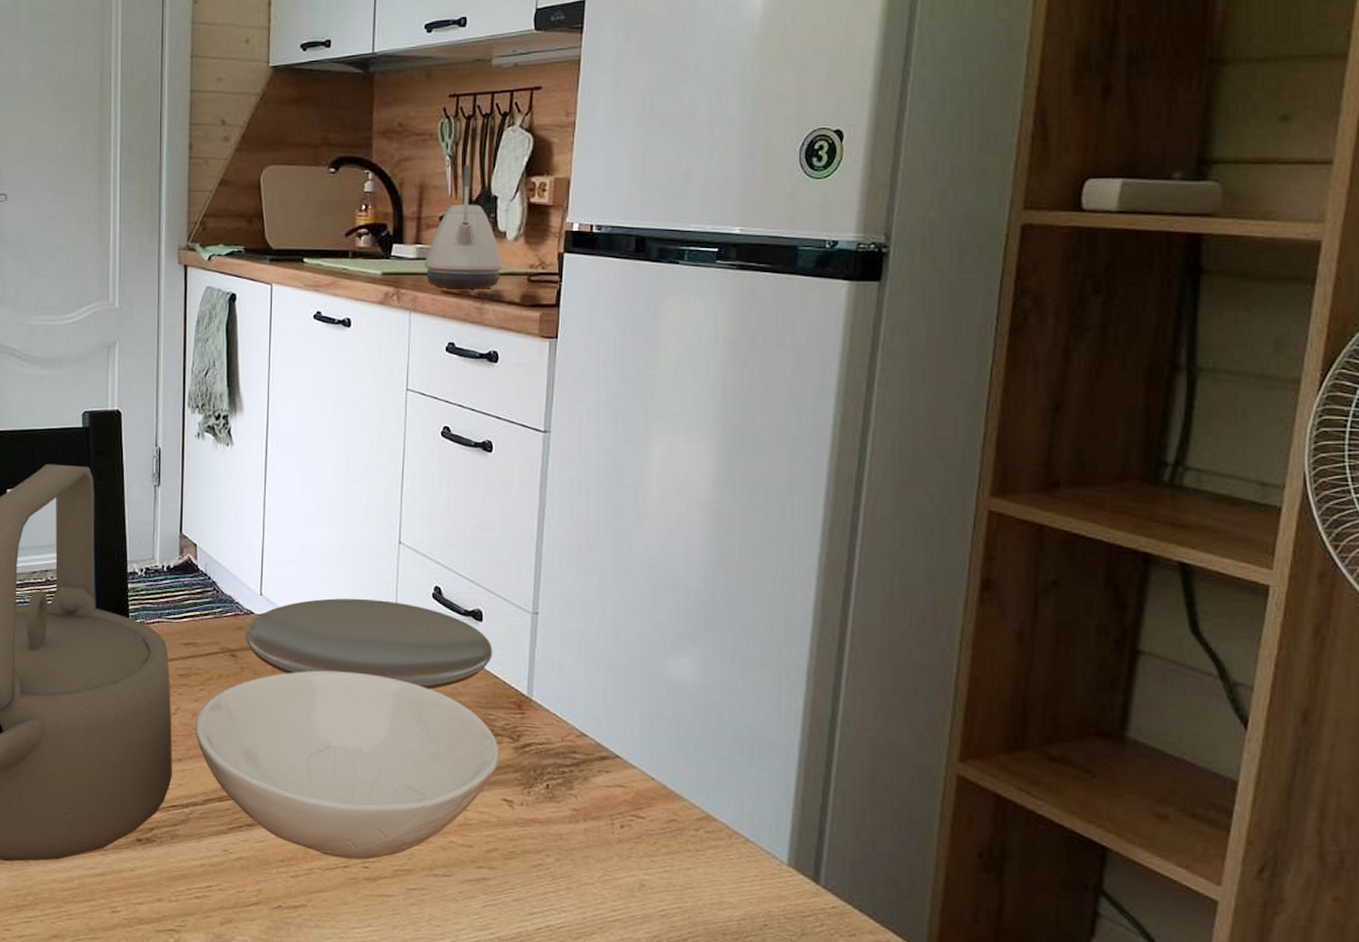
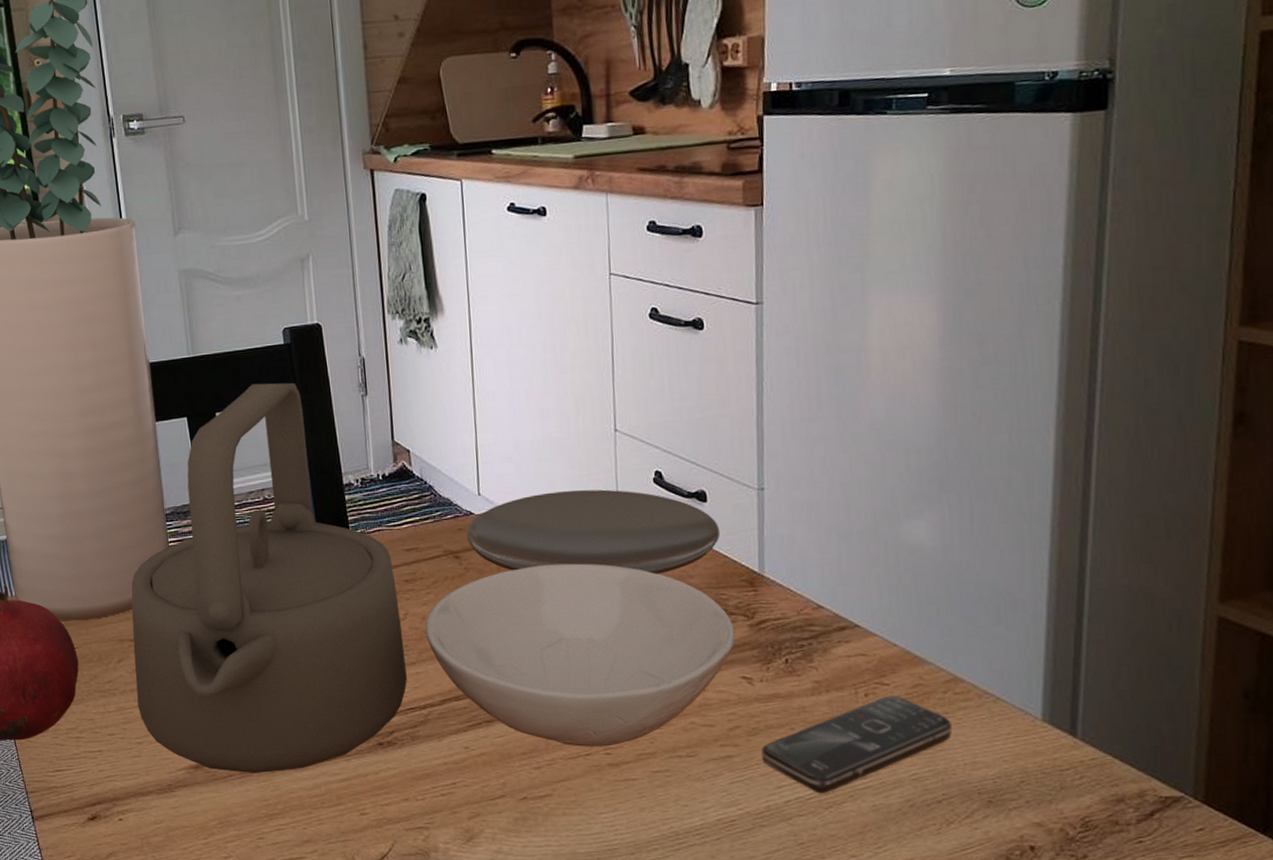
kettle: present [425,164,503,289] -> none [617,33,700,166]
mobile phone: none [517,830,703,924] -> present [761,697,953,794]

